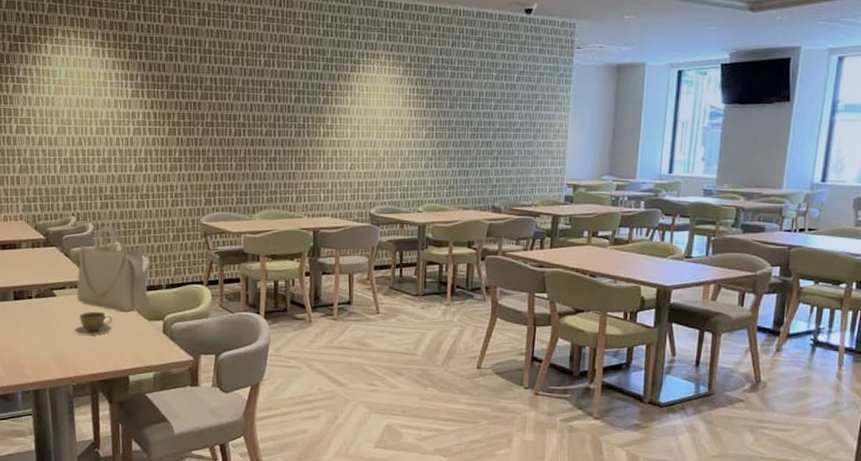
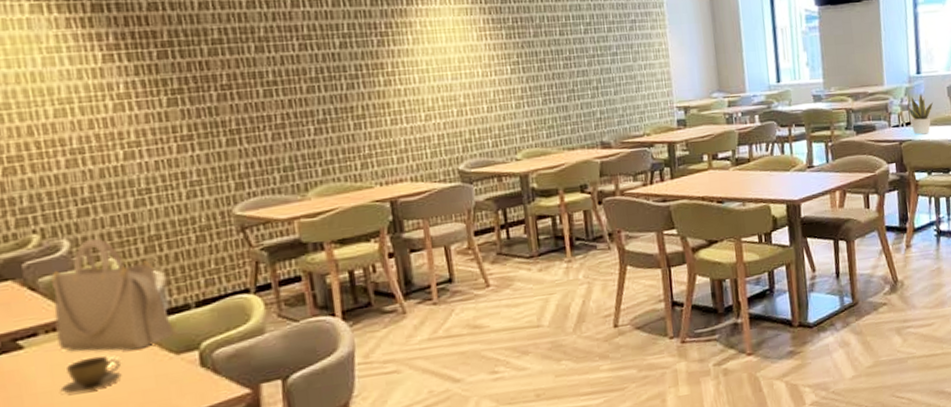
potted plant: none [804,202,834,243] -> present [908,94,933,135]

